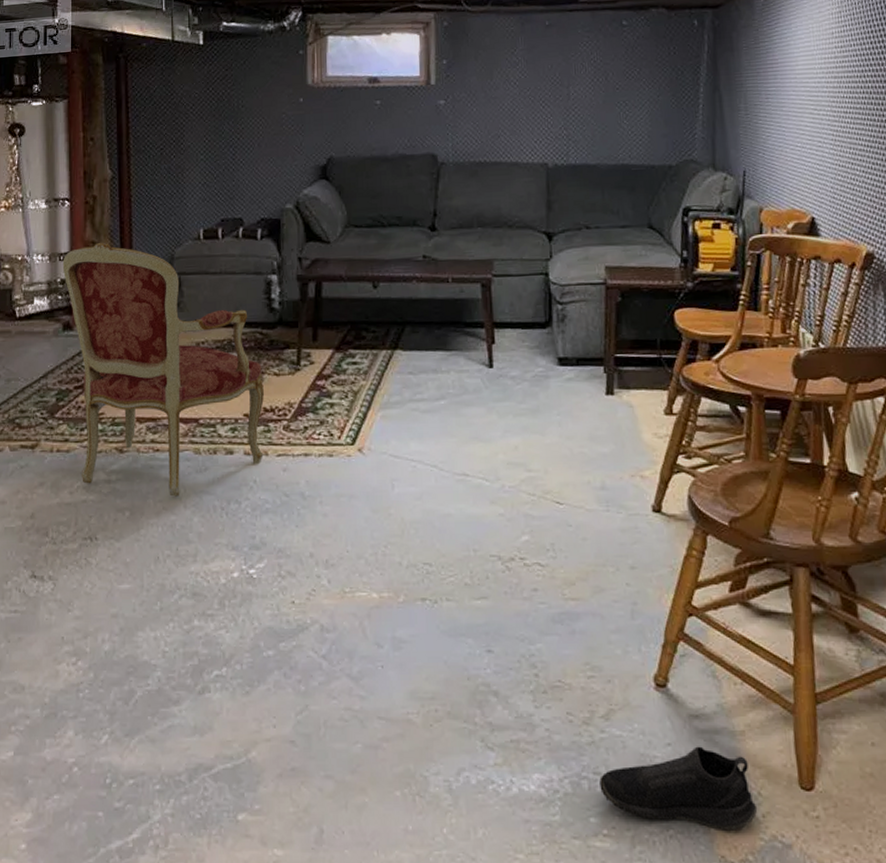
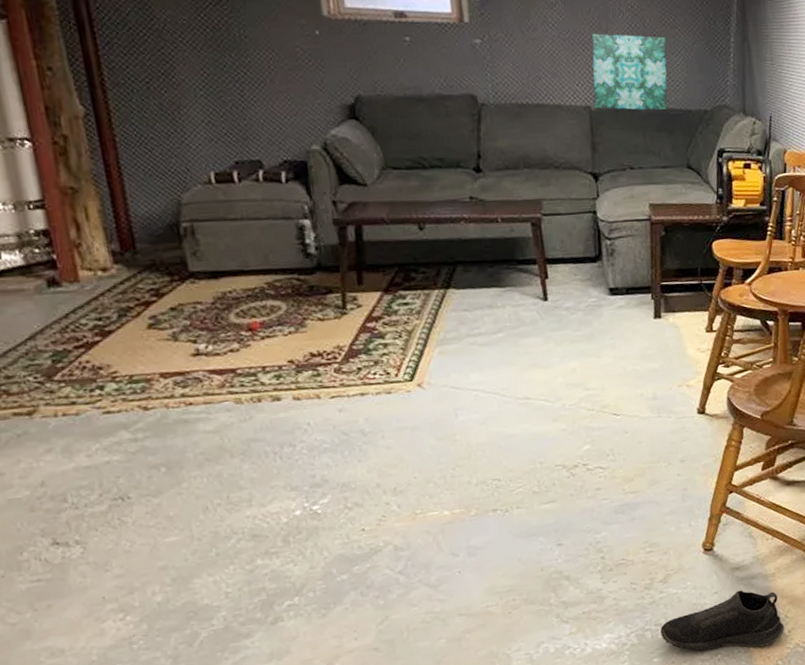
armchair: present [62,242,265,497] -> none [33,187,316,448]
wall art: none [551,89,630,167] -> present [591,33,668,111]

